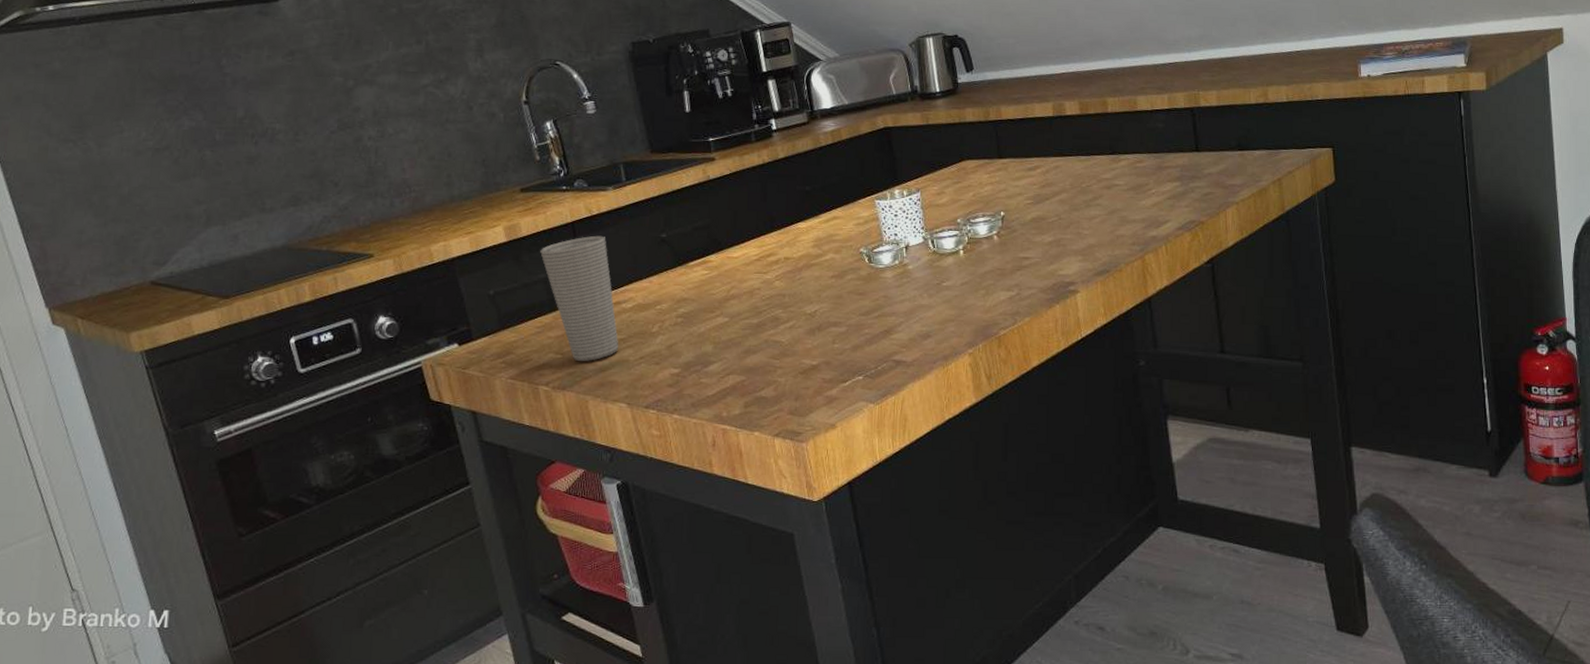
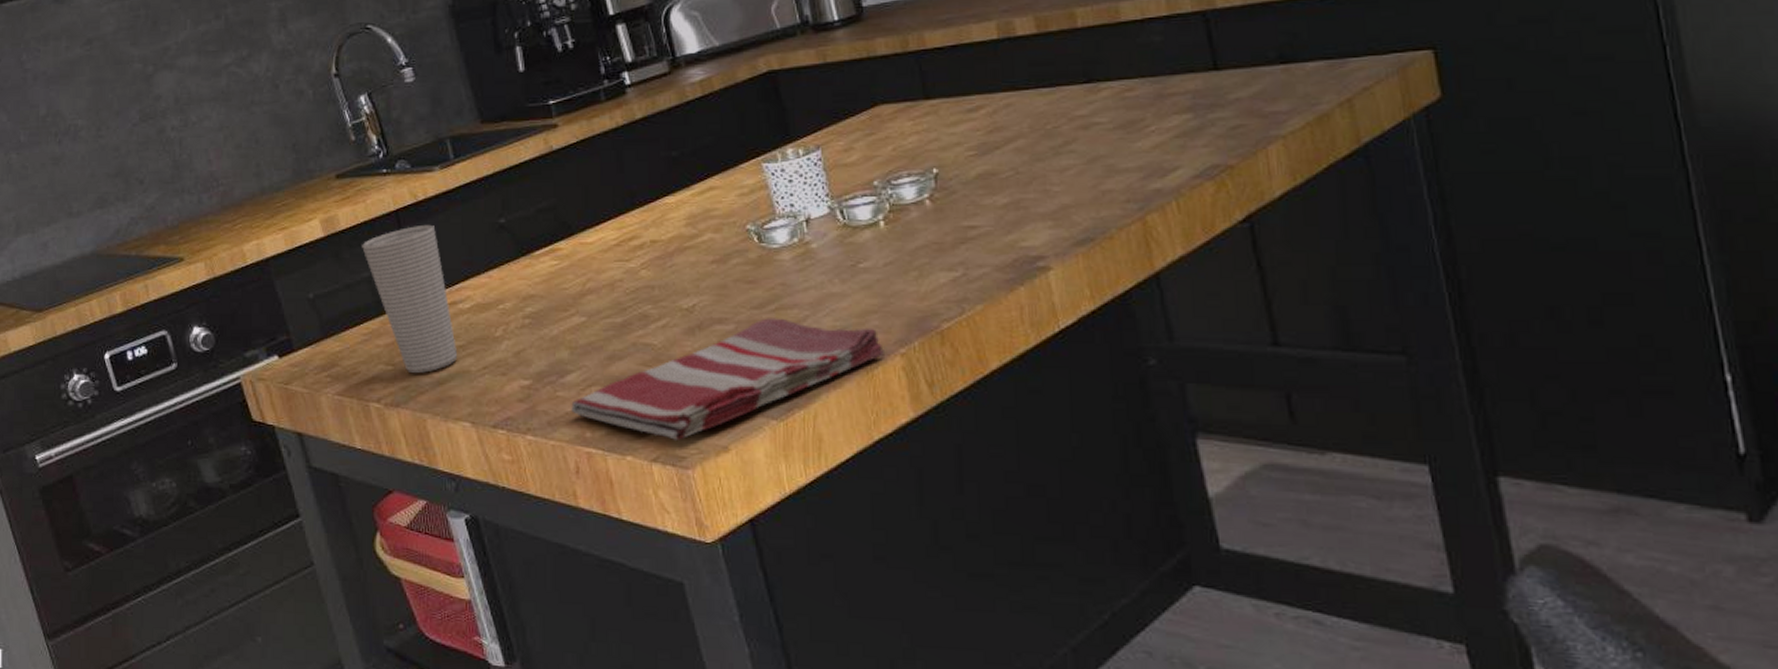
dish towel: none [712,323,957,419] -> present [571,318,884,440]

